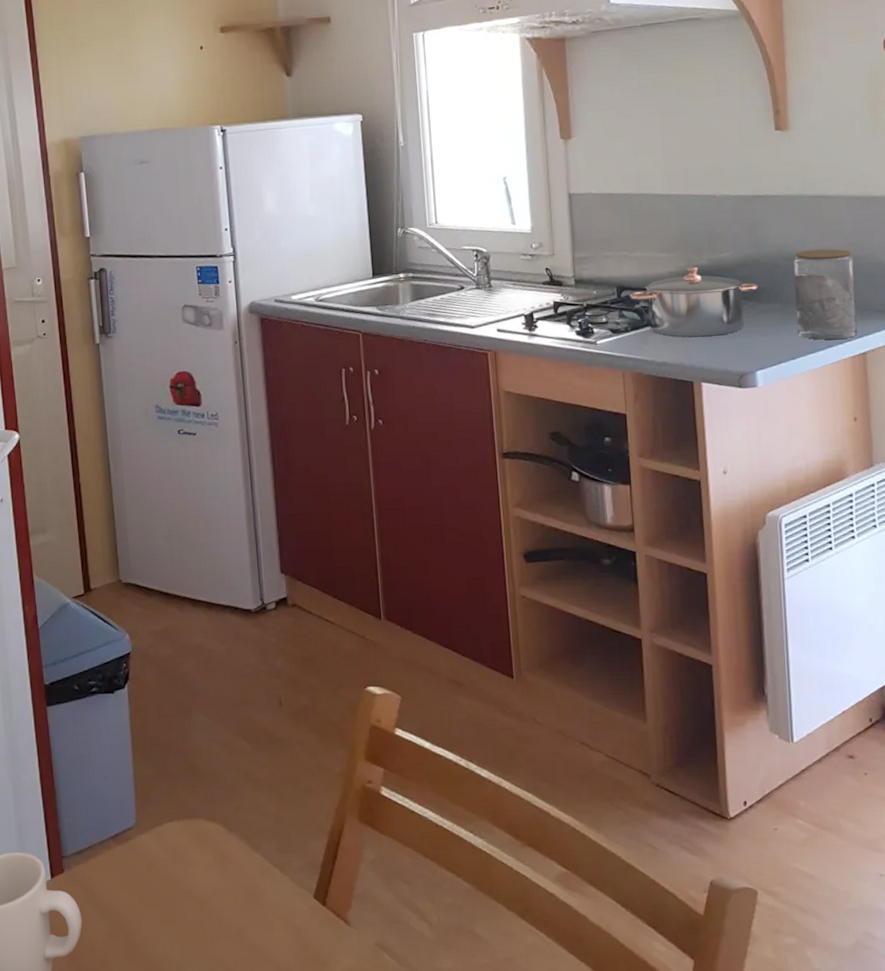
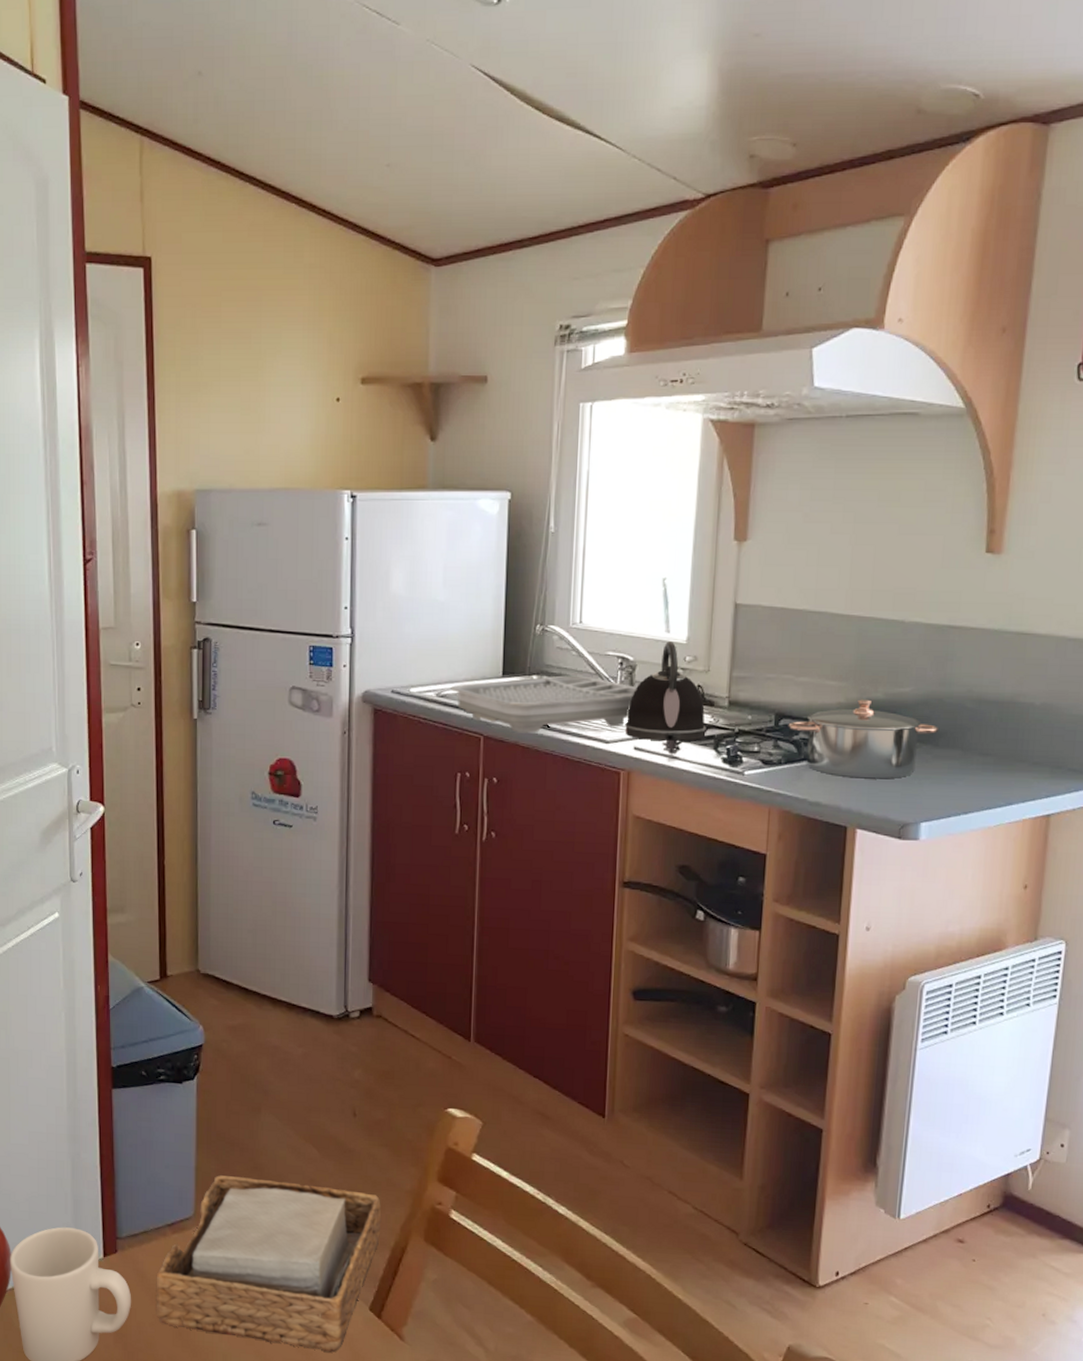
napkin holder: none [104,778,317,947] -> present [156,1174,382,1352]
dish rack: none [327,270,493,327] -> present [451,675,638,734]
kettle: none [486,232,558,322] -> present [625,641,706,742]
jar: present [793,249,858,340] -> none [974,694,1054,797]

